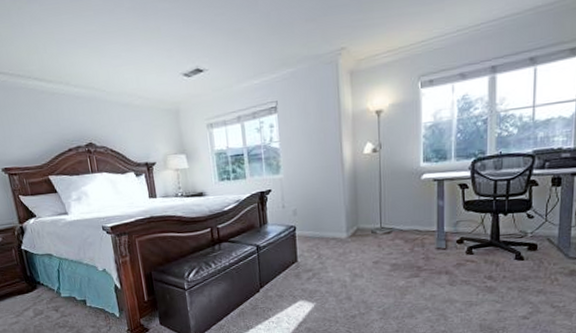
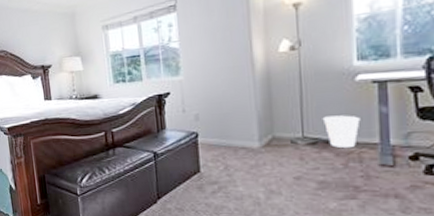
wastebasket: none [396,208,424,236] -> present [322,115,361,148]

